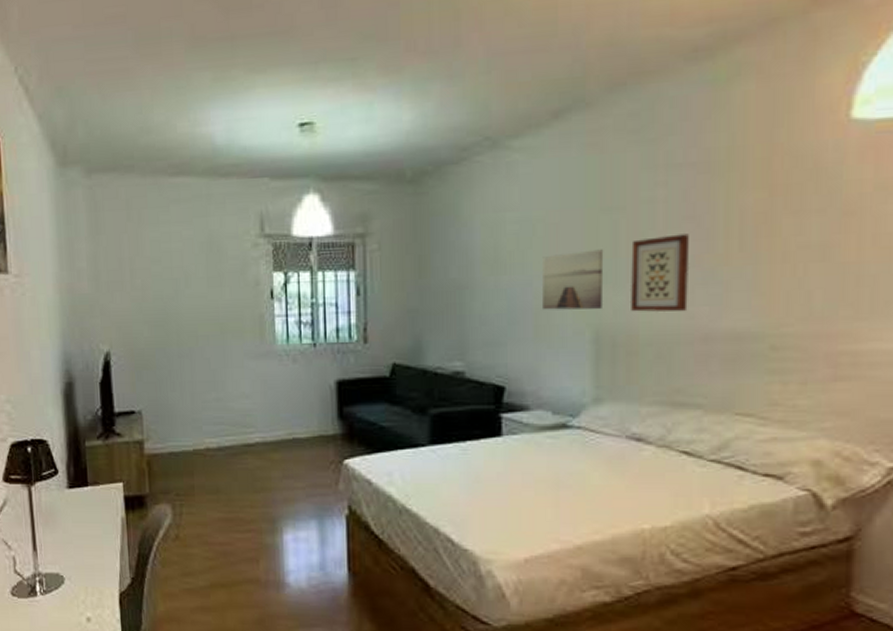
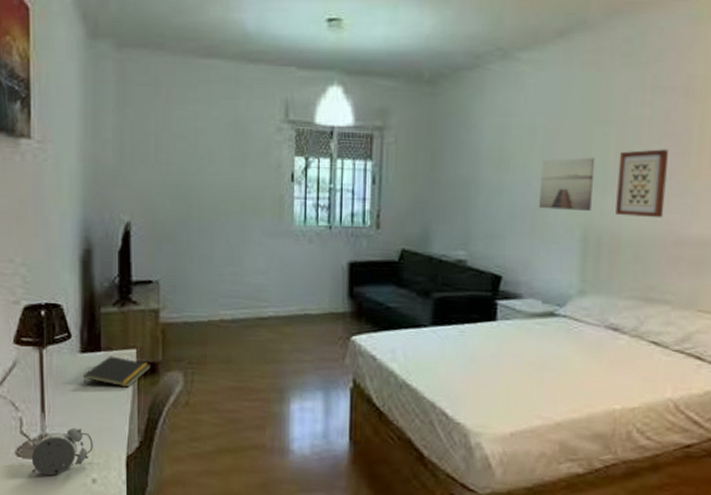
alarm clock: none [20,565,86,615] -> present [26,427,93,476]
notepad: none [72,490,138,523] -> present [83,356,151,388]

